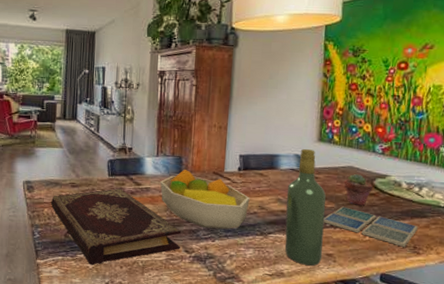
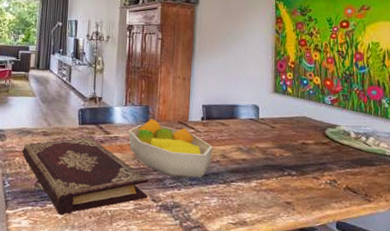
wine bottle: present [284,148,327,266] -> none [246,99,283,214]
drink coaster: present [323,206,418,247] -> none [281,155,368,195]
potted succulent: present [343,174,373,206] -> none [298,124,324,154]

